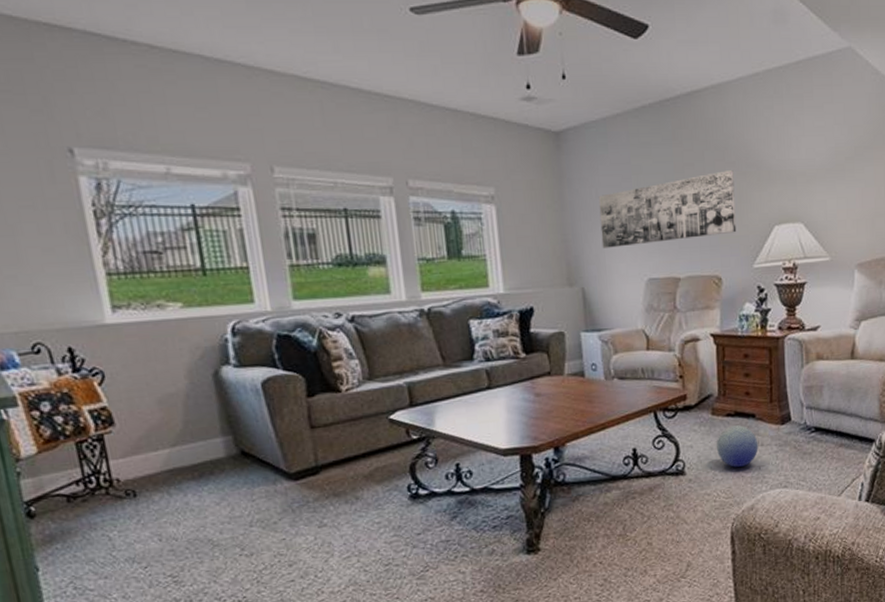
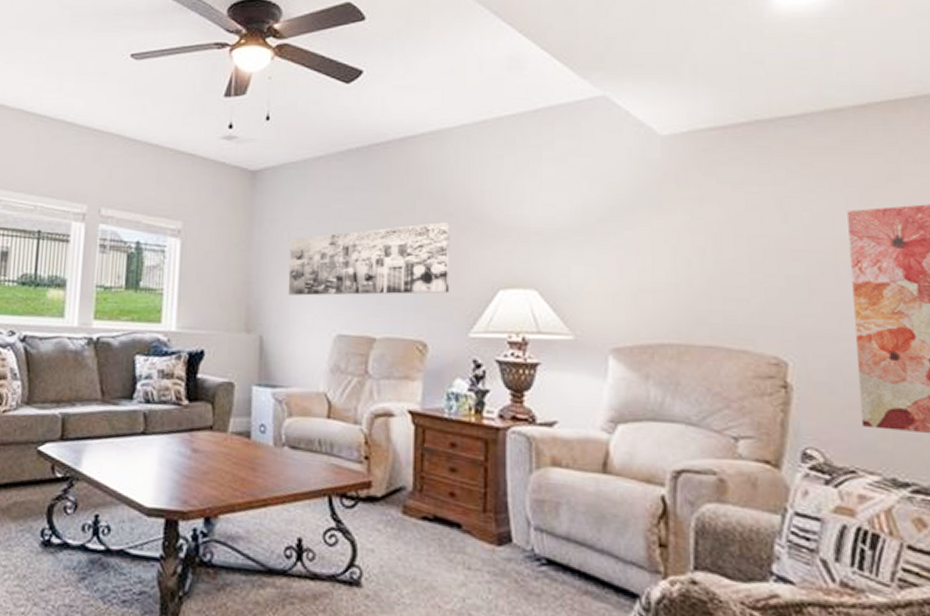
ball: present [716,424,759,467] -> none [405,532,464,593]

